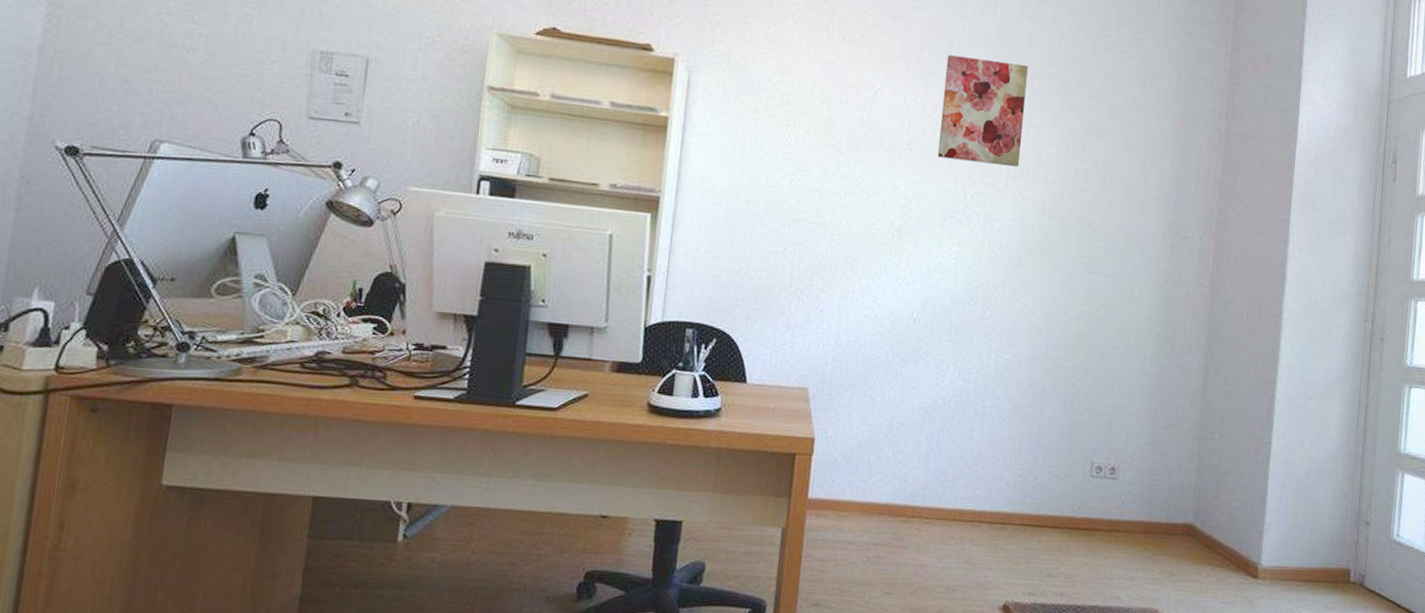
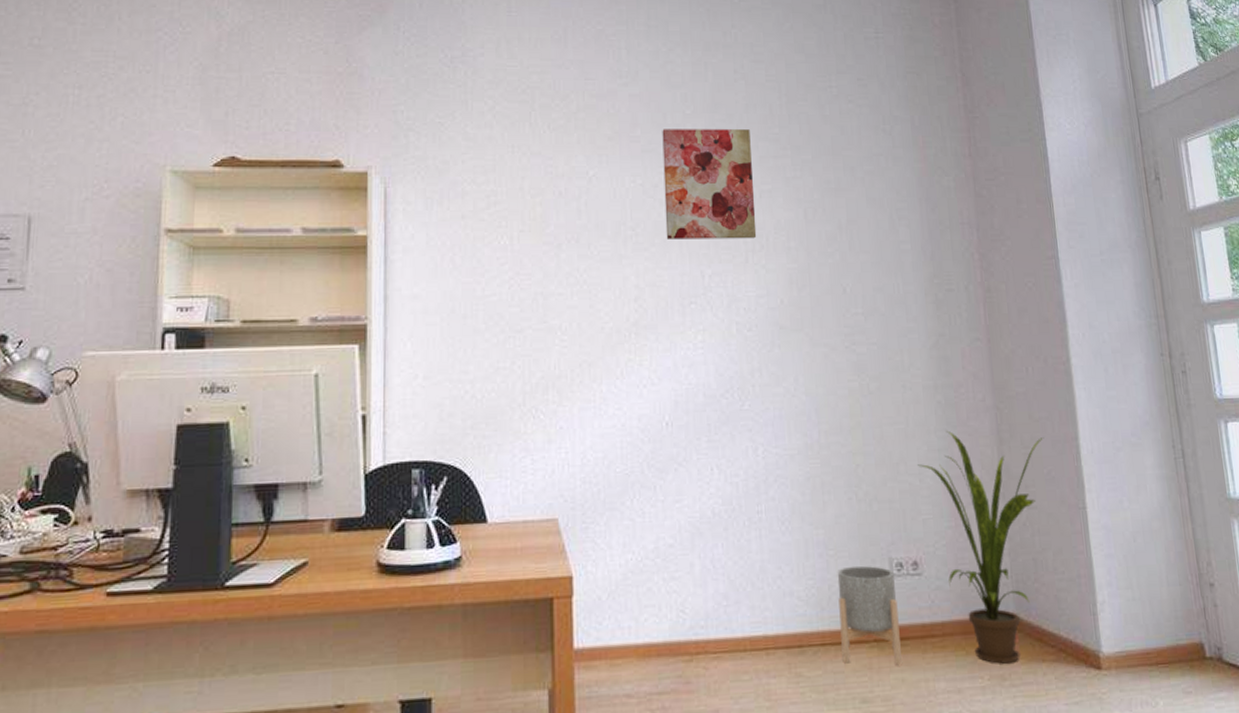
planter: none [1036,463,1093,551] -> present [837,565,902,666]
house plant: none [1130,360,1246,563] -> present [918,430,1045,664]

